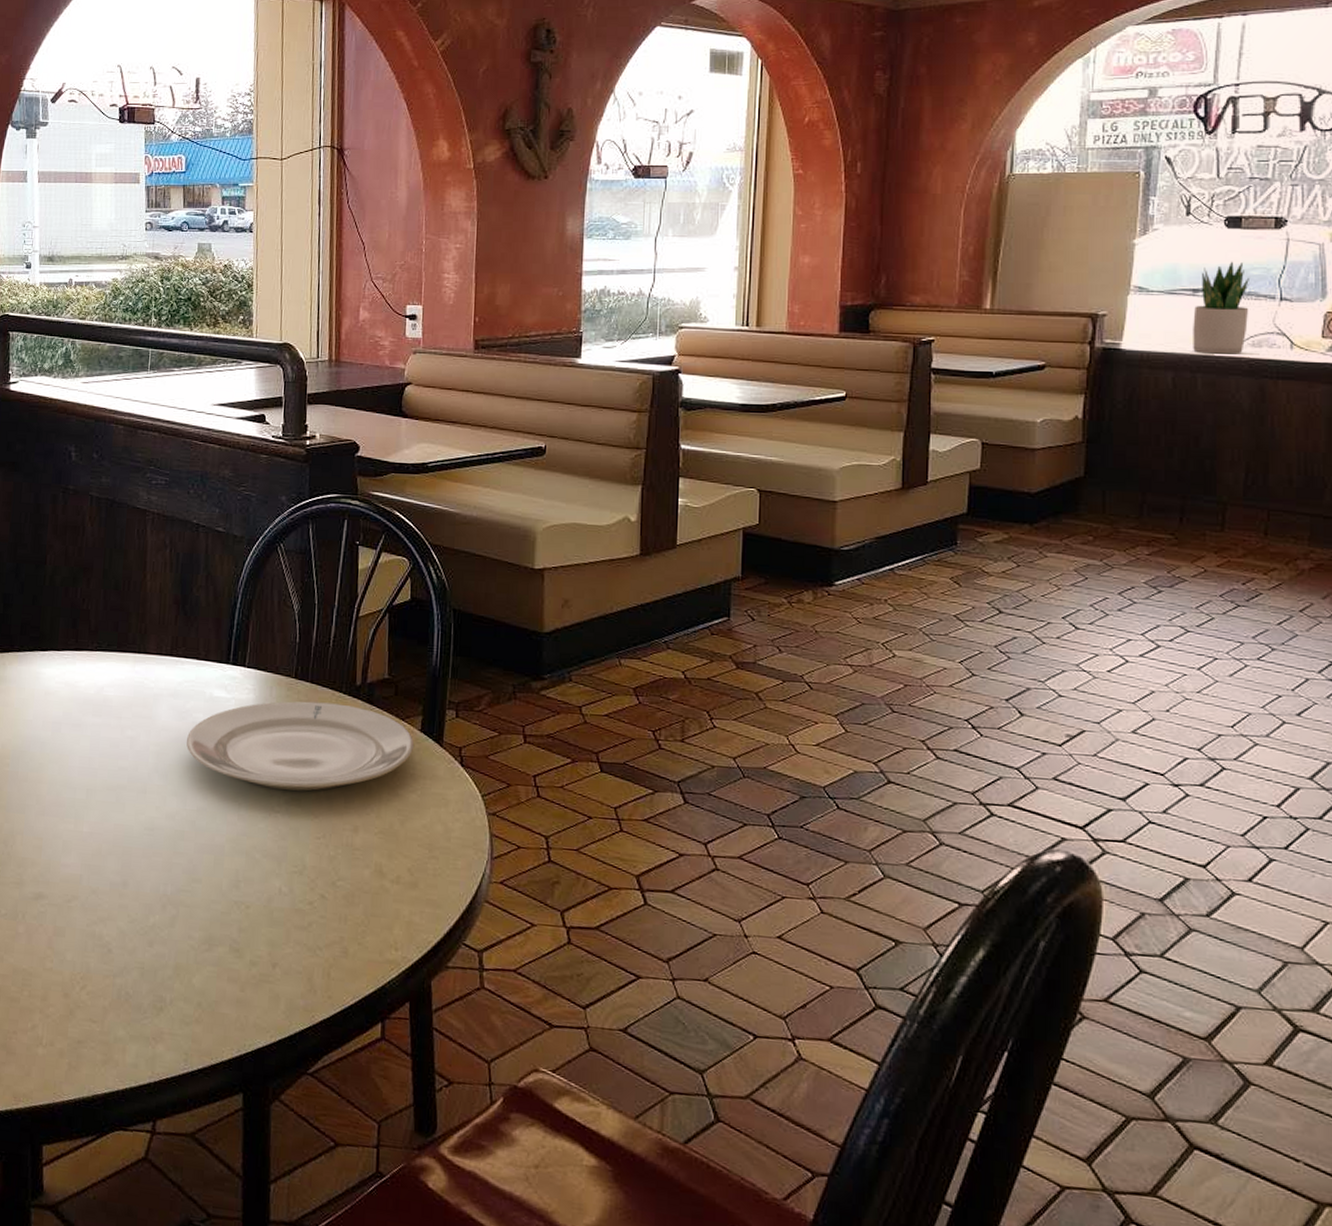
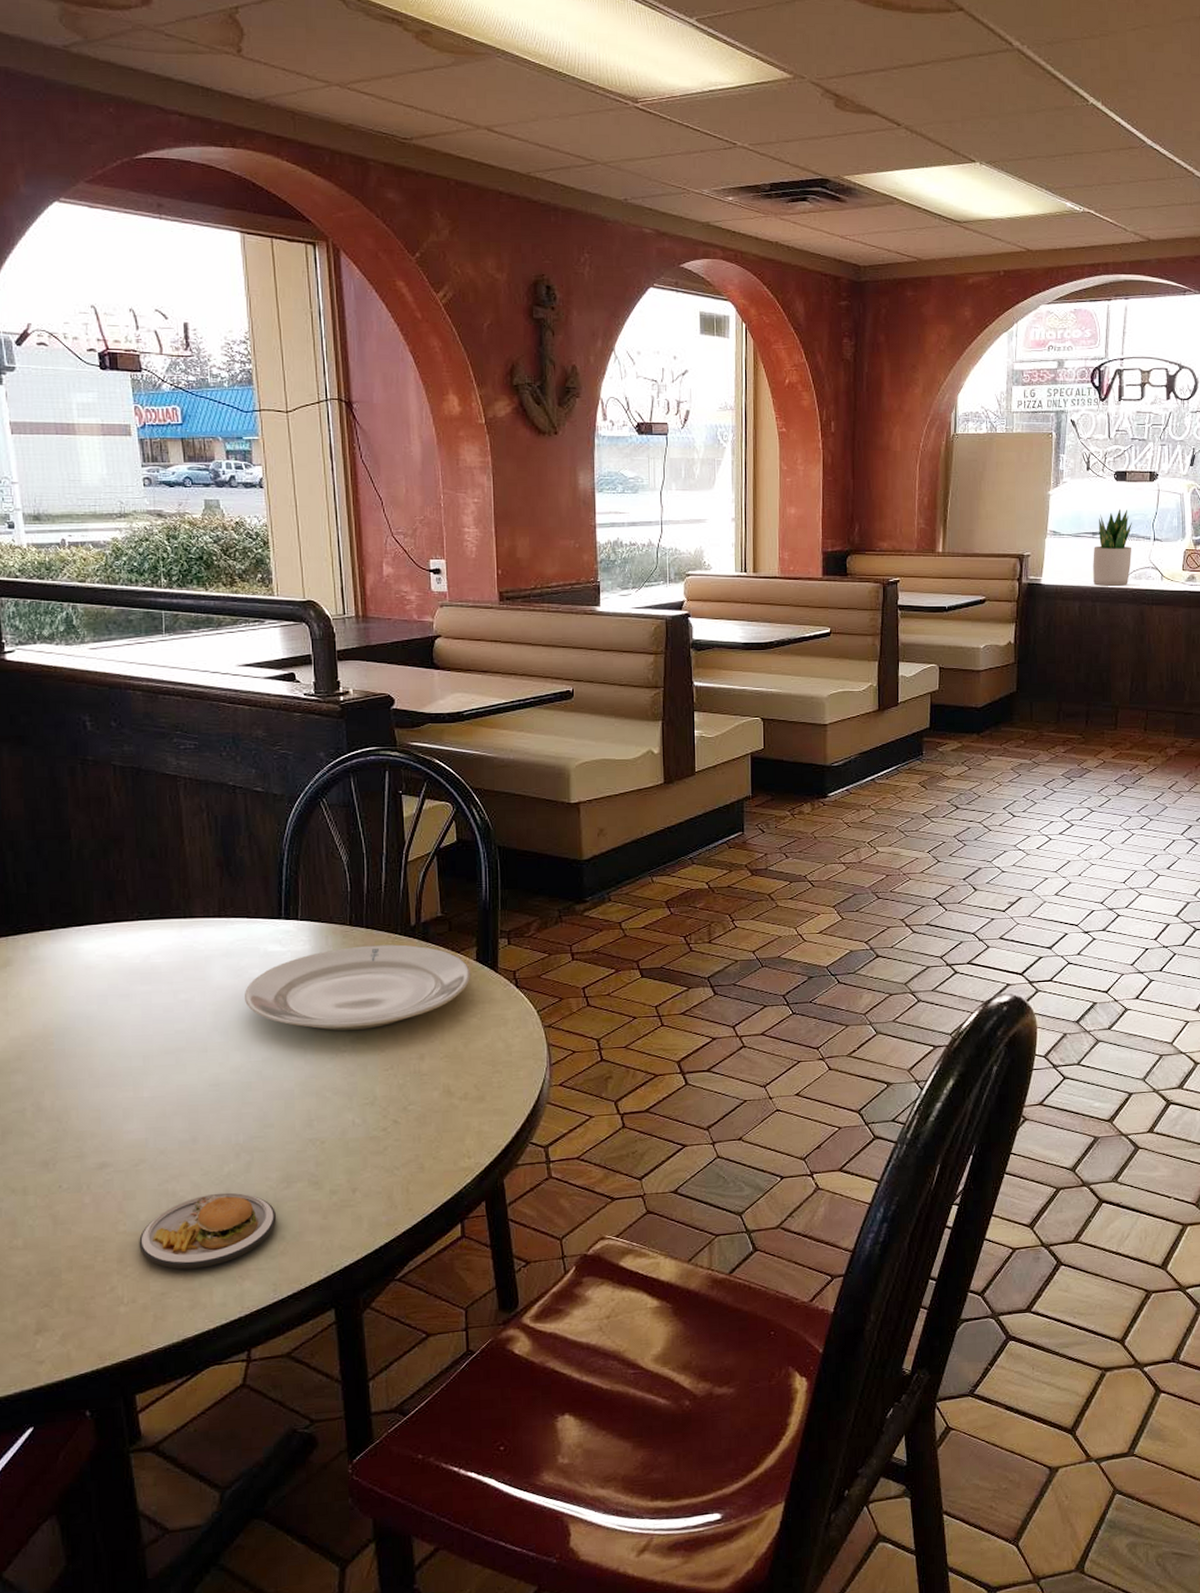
hamburger: none [62,944,196,1022] -> present [139,1192,277,1270]

